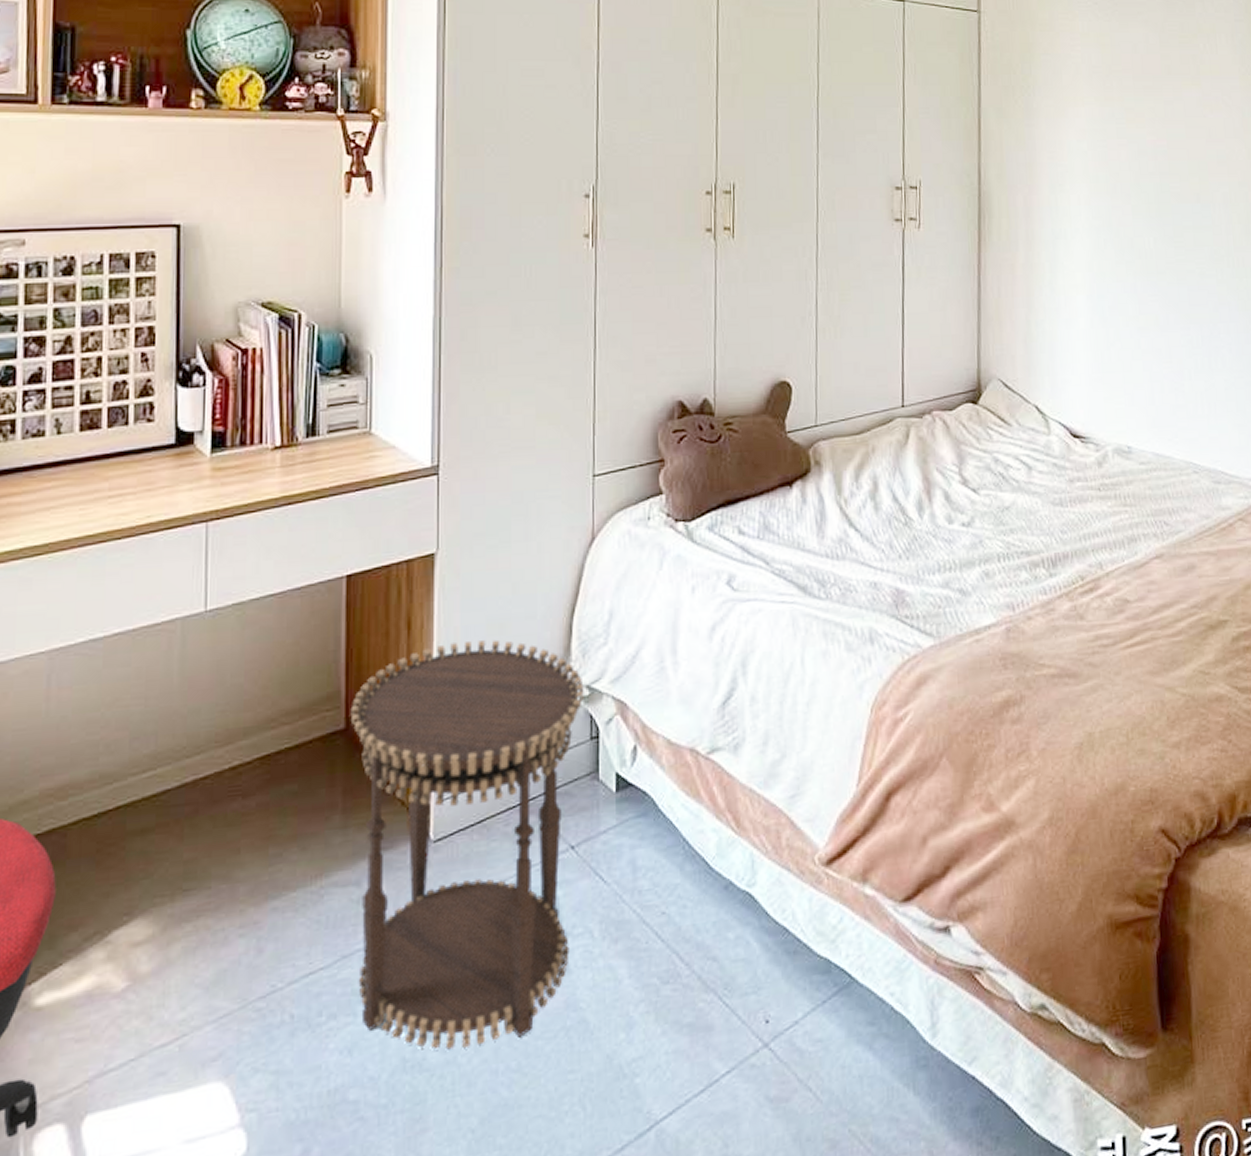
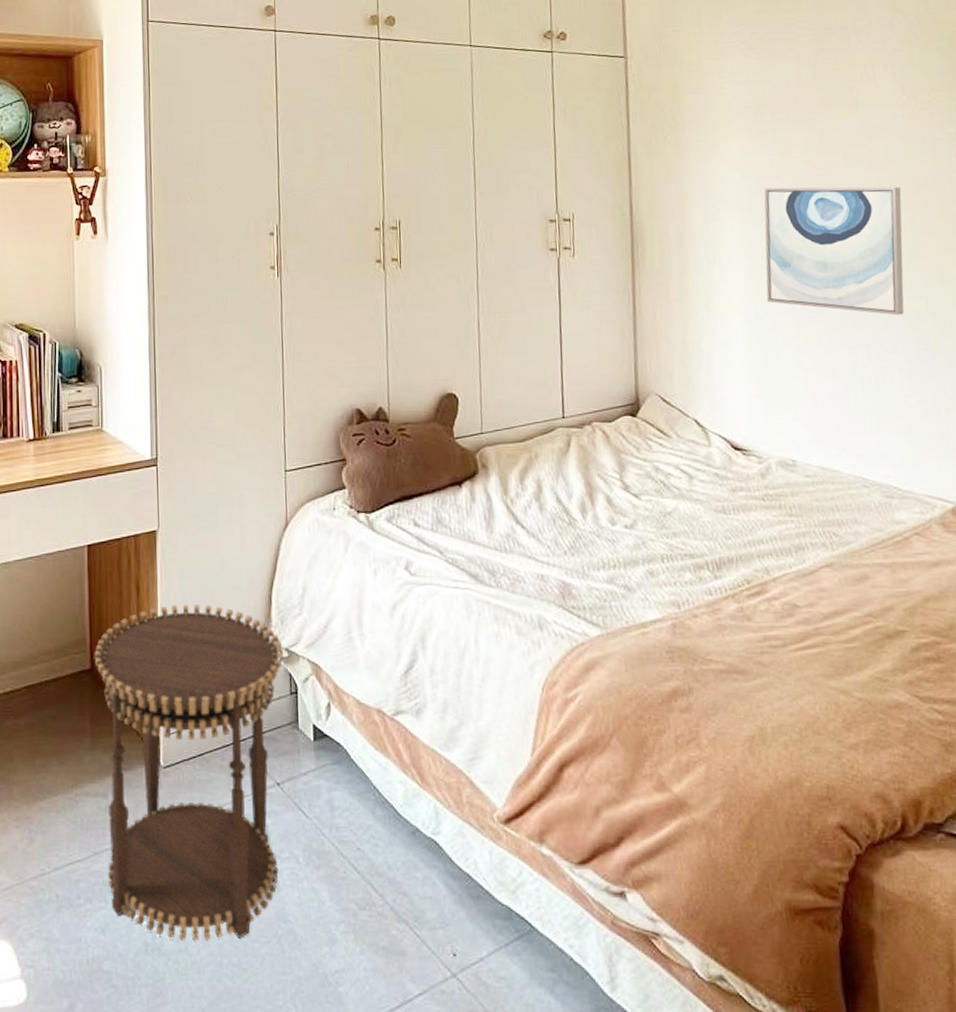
wall art: none [1109,158,1237,294] -> present [764,186,905,316]

